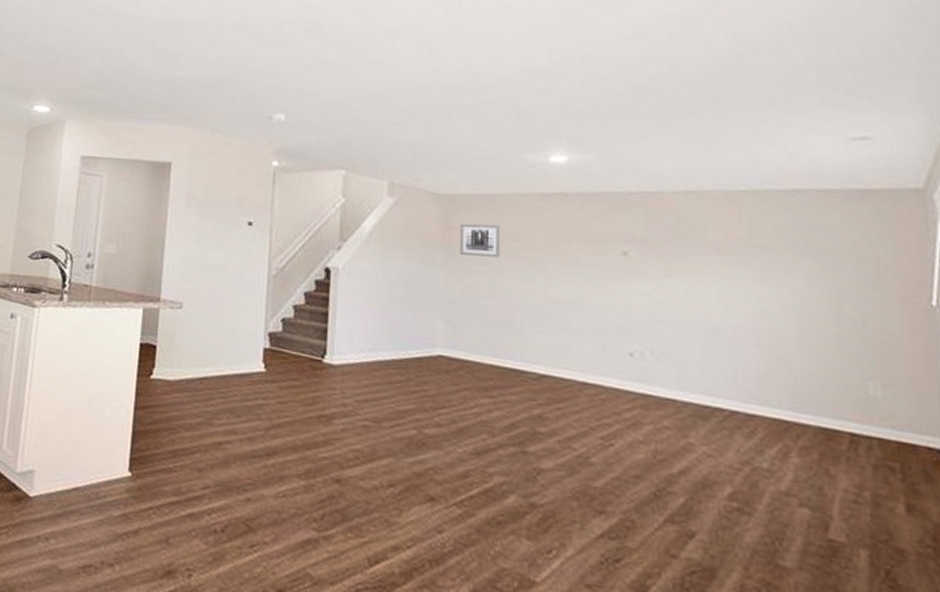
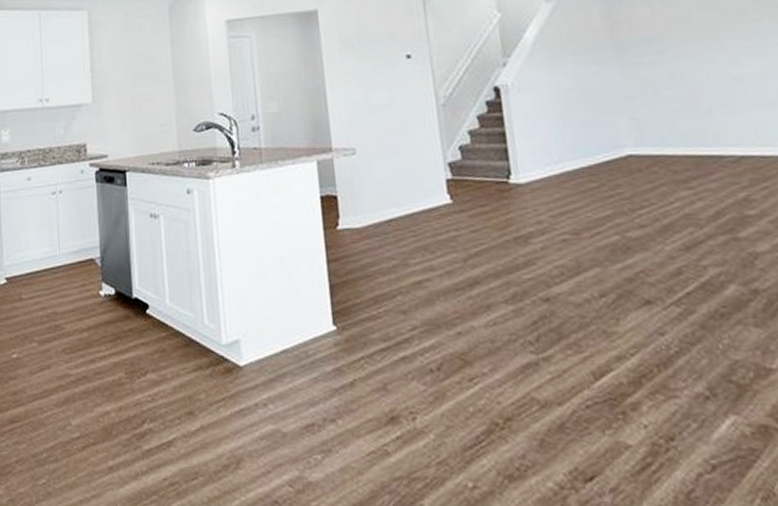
wall art: present [460,223,501,258] -> none [626,10,674,48]

